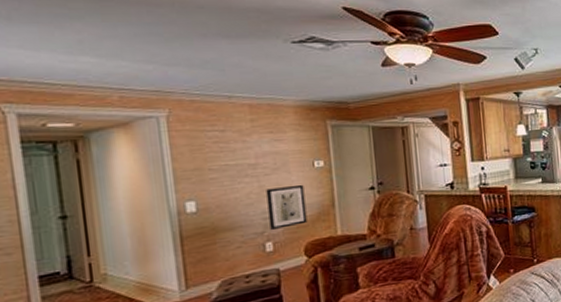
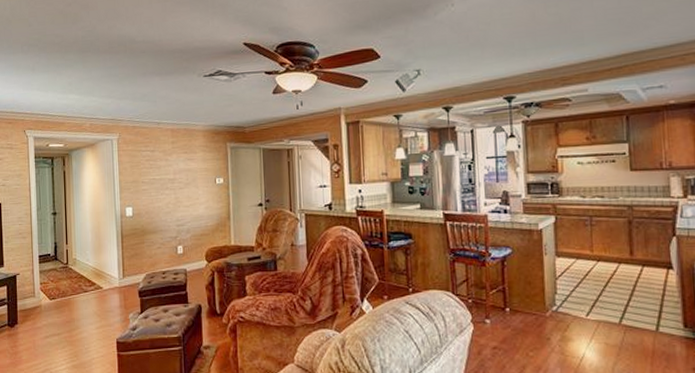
wall art: present [266,184,308,231] -> none [180,198,209,236]

